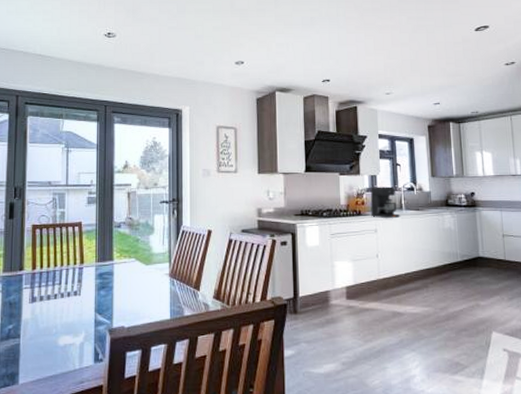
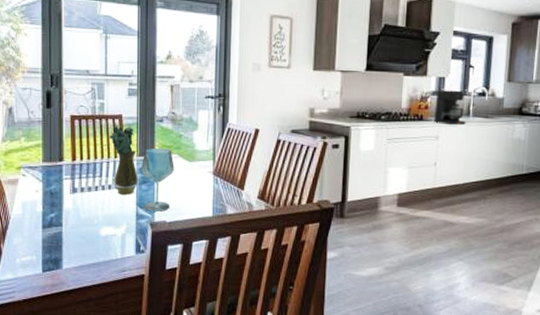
vase: none [70,230,97,301] -> present [110,123,139,195]
wine glass: none [100,252,132,317] -> present [141,147,175,212]

